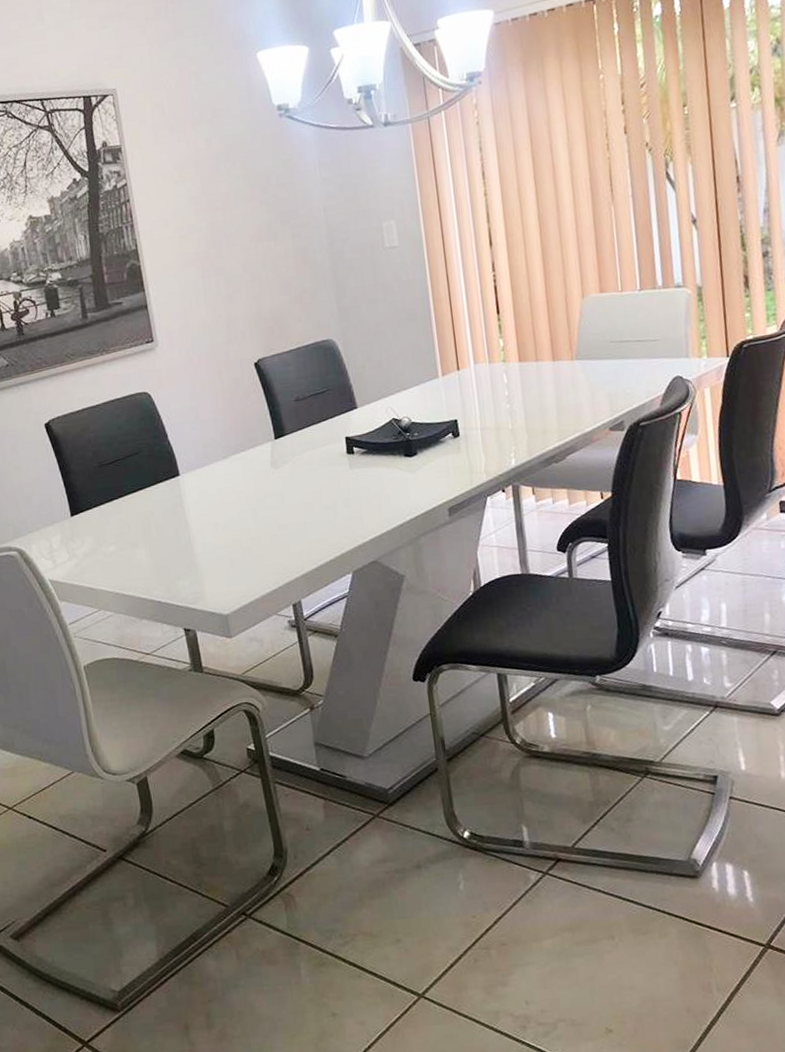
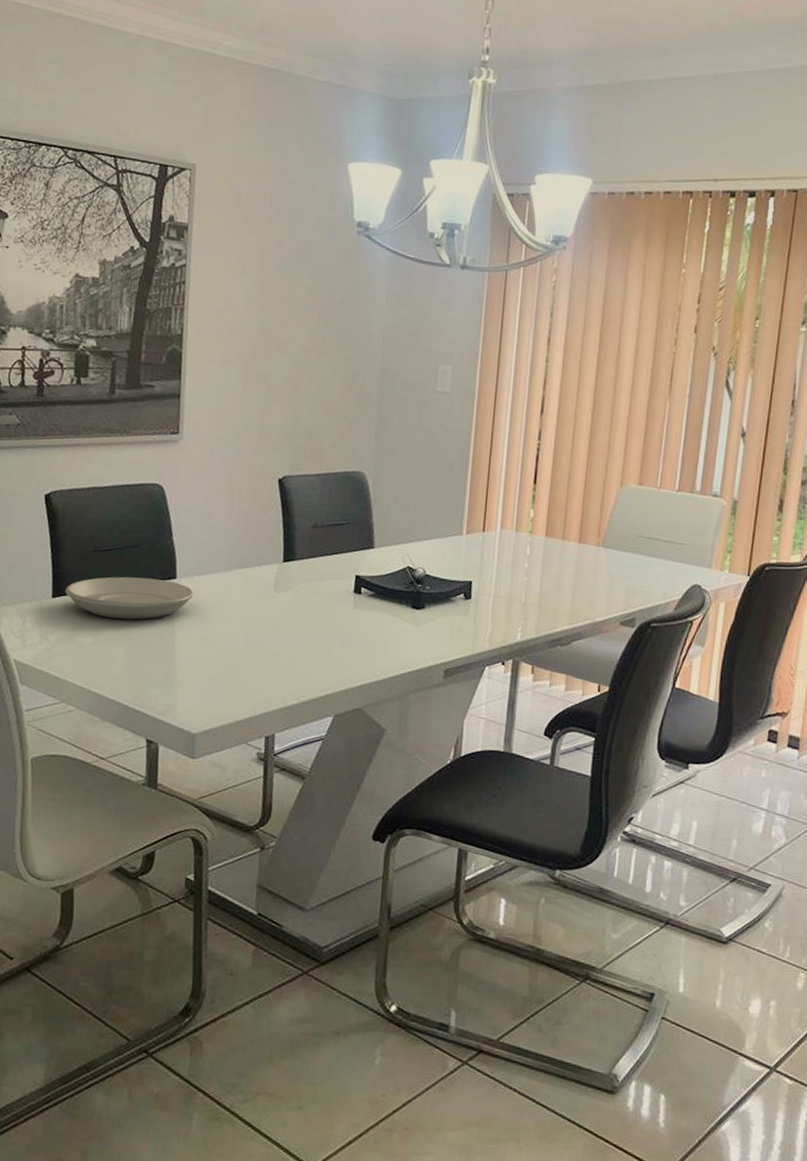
plate: none [81,478,199,525] -> present [65,576,194,620]

